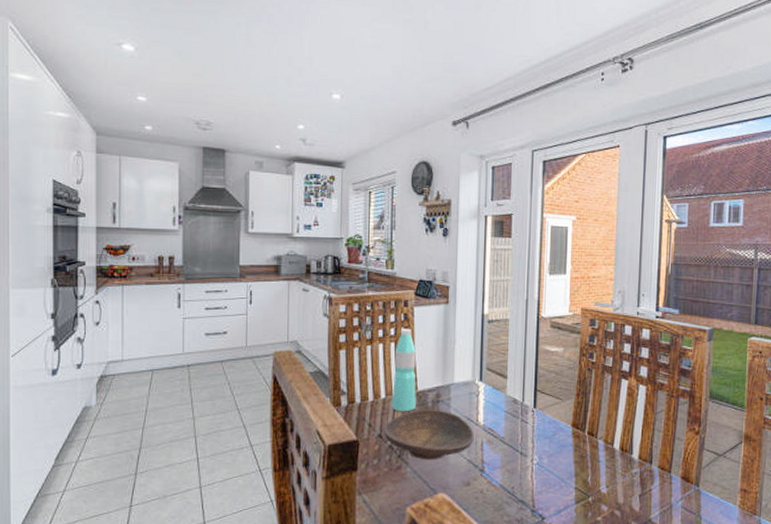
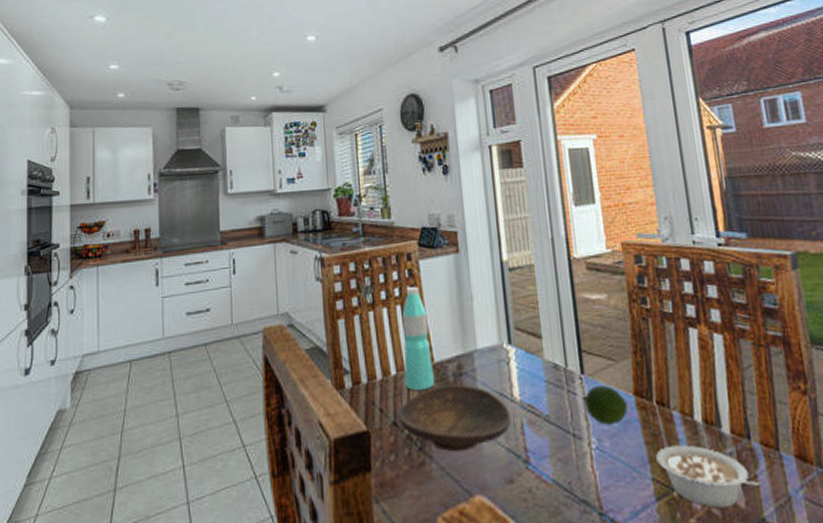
fruit: none [532,418,565,447] -> present [583,386,628,425]
legume: none [581,465,654,511] -> present [656,445,763,508]

